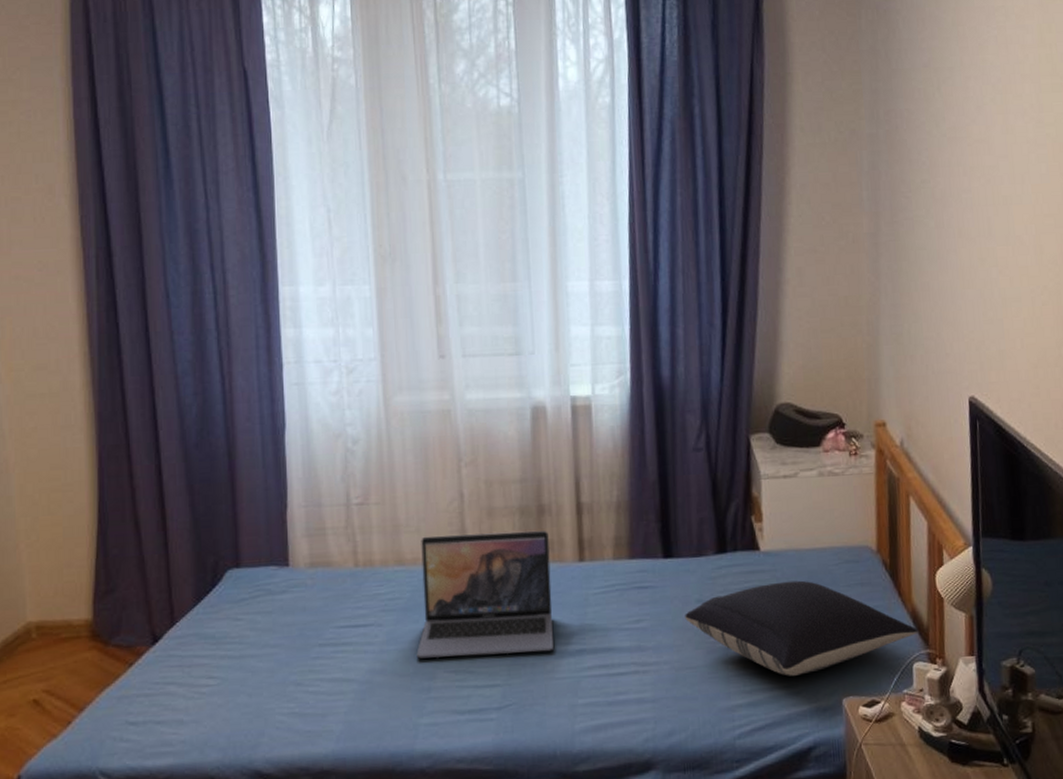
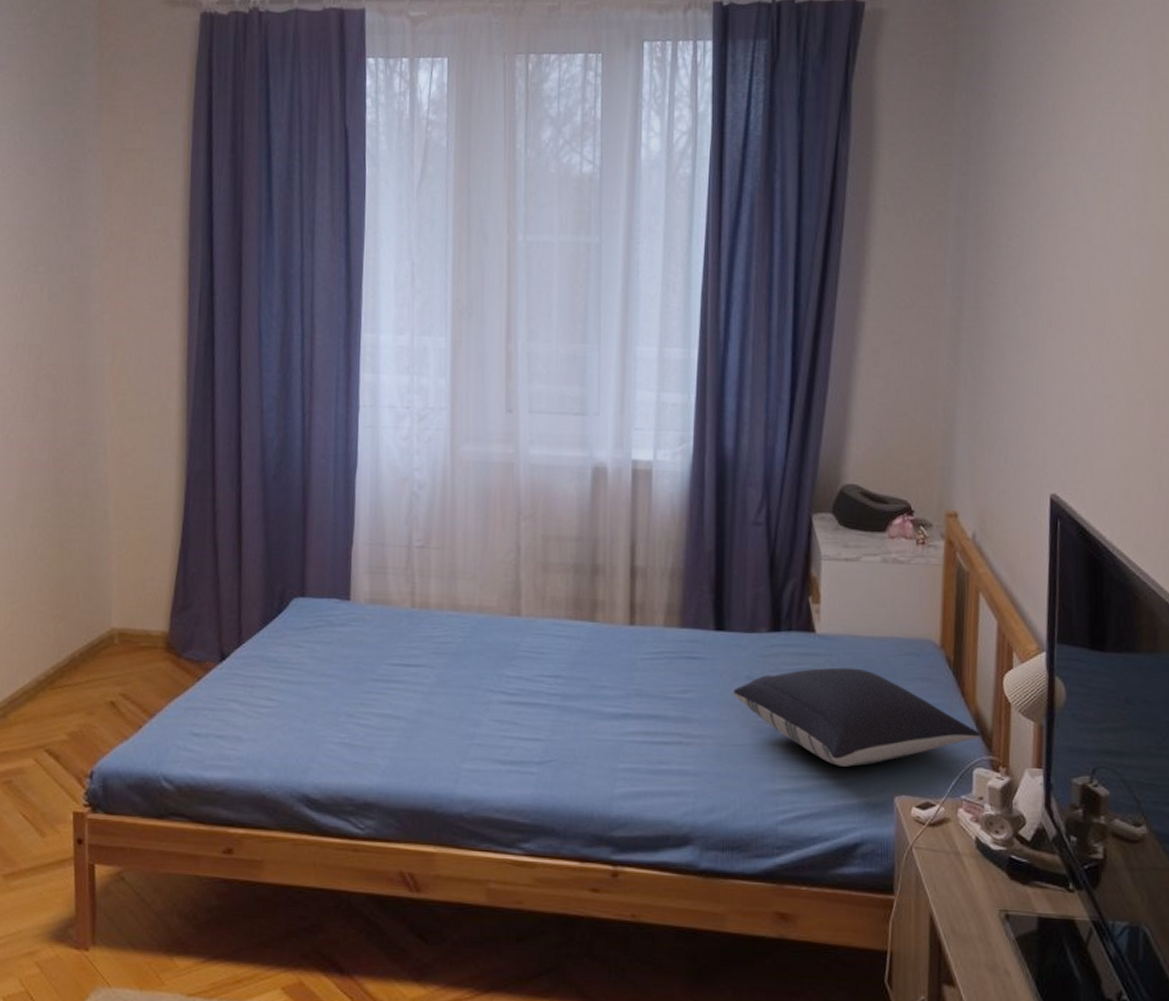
laptop: present [416,531,554,659] -> none [464,584,601,712]

